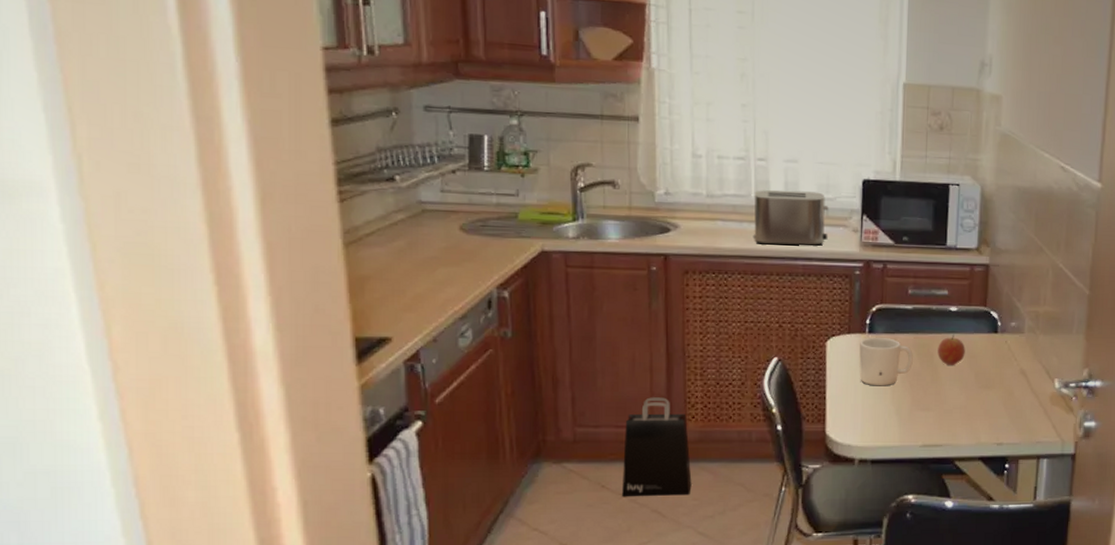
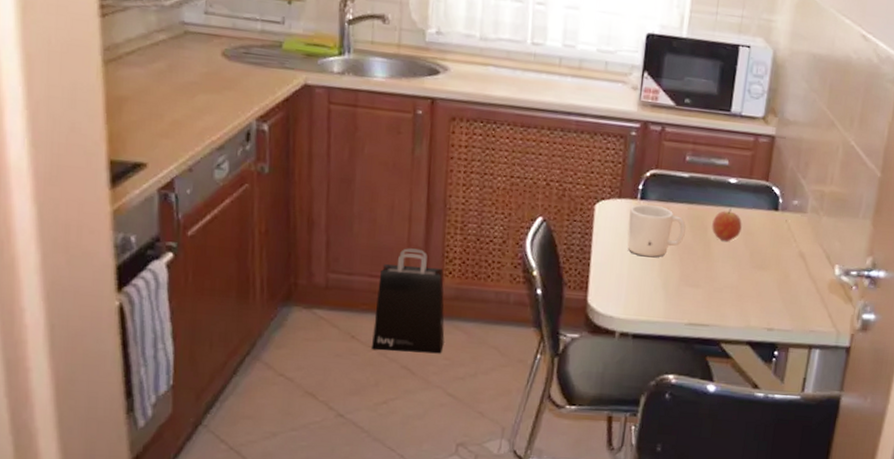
toaster: present [753,190,829,247] -> none [525,36,608,102]

